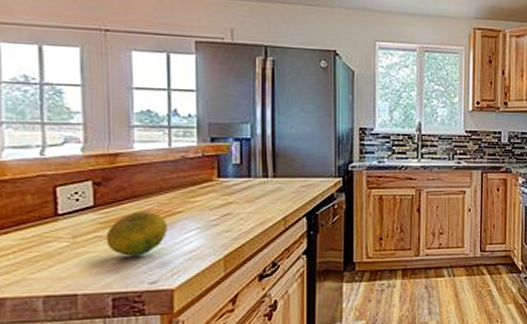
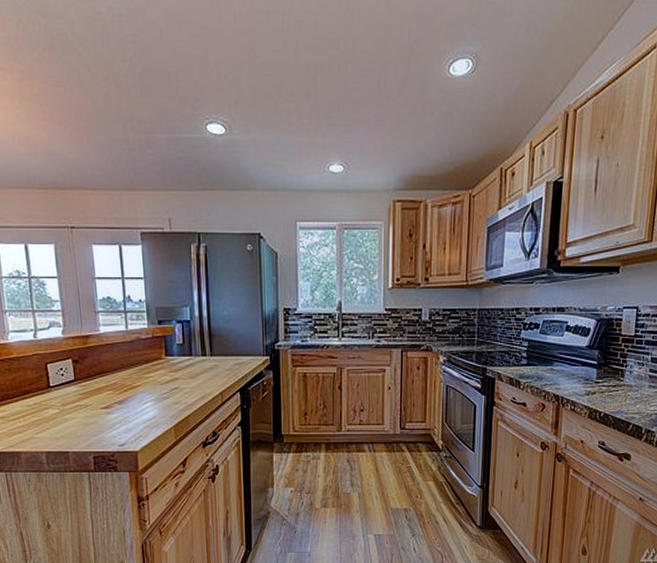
fruit: present [106,210,167,256] -> none [85,384,129,422]

